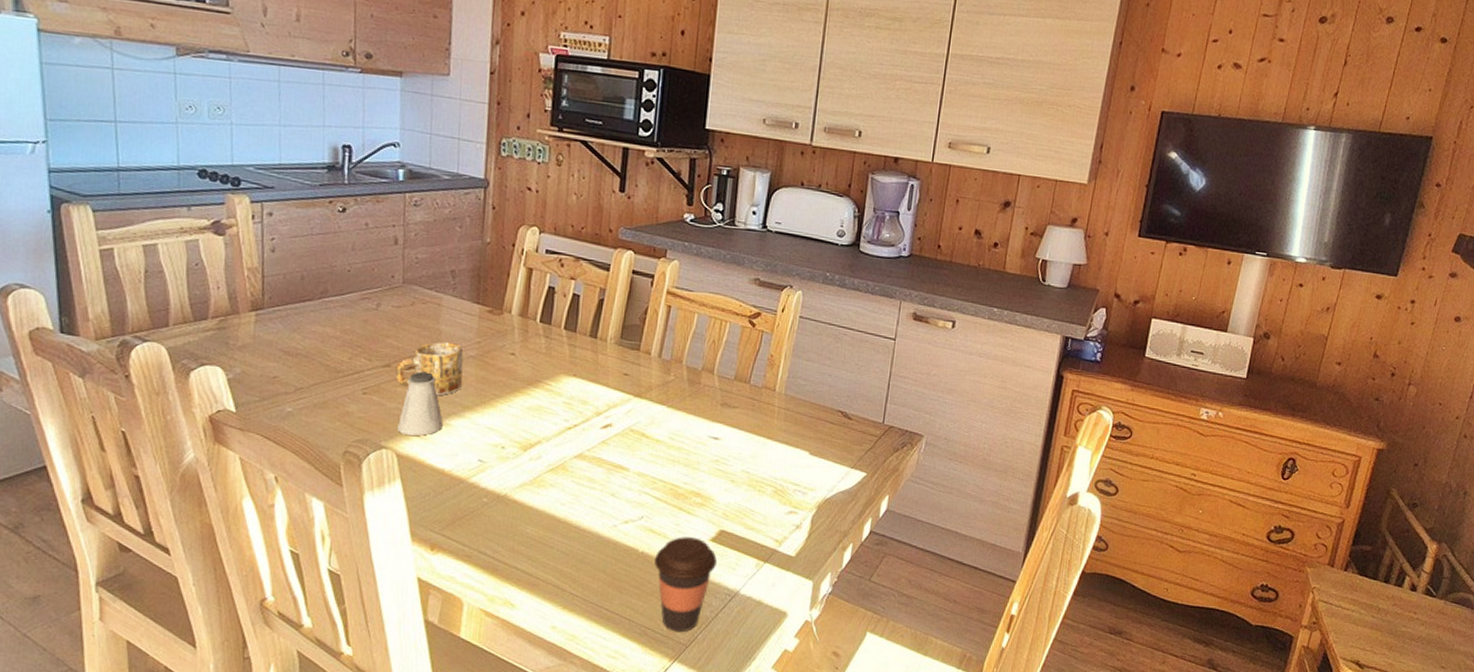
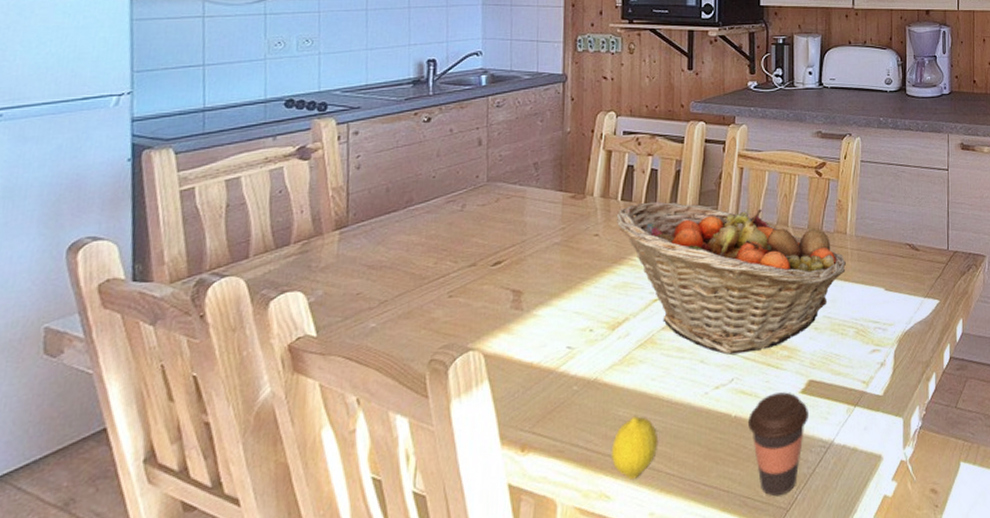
mug: present [395,342,464,396] -> none [481,233,549,288]
saltshaker: present [398,371,443,437] -> none [484,265,530,334]
fruit: none [517,534,565,593] -> present [610,415,659,480]
fruit basket: none [533,327,771,494] -> present [616,201,846,355]

